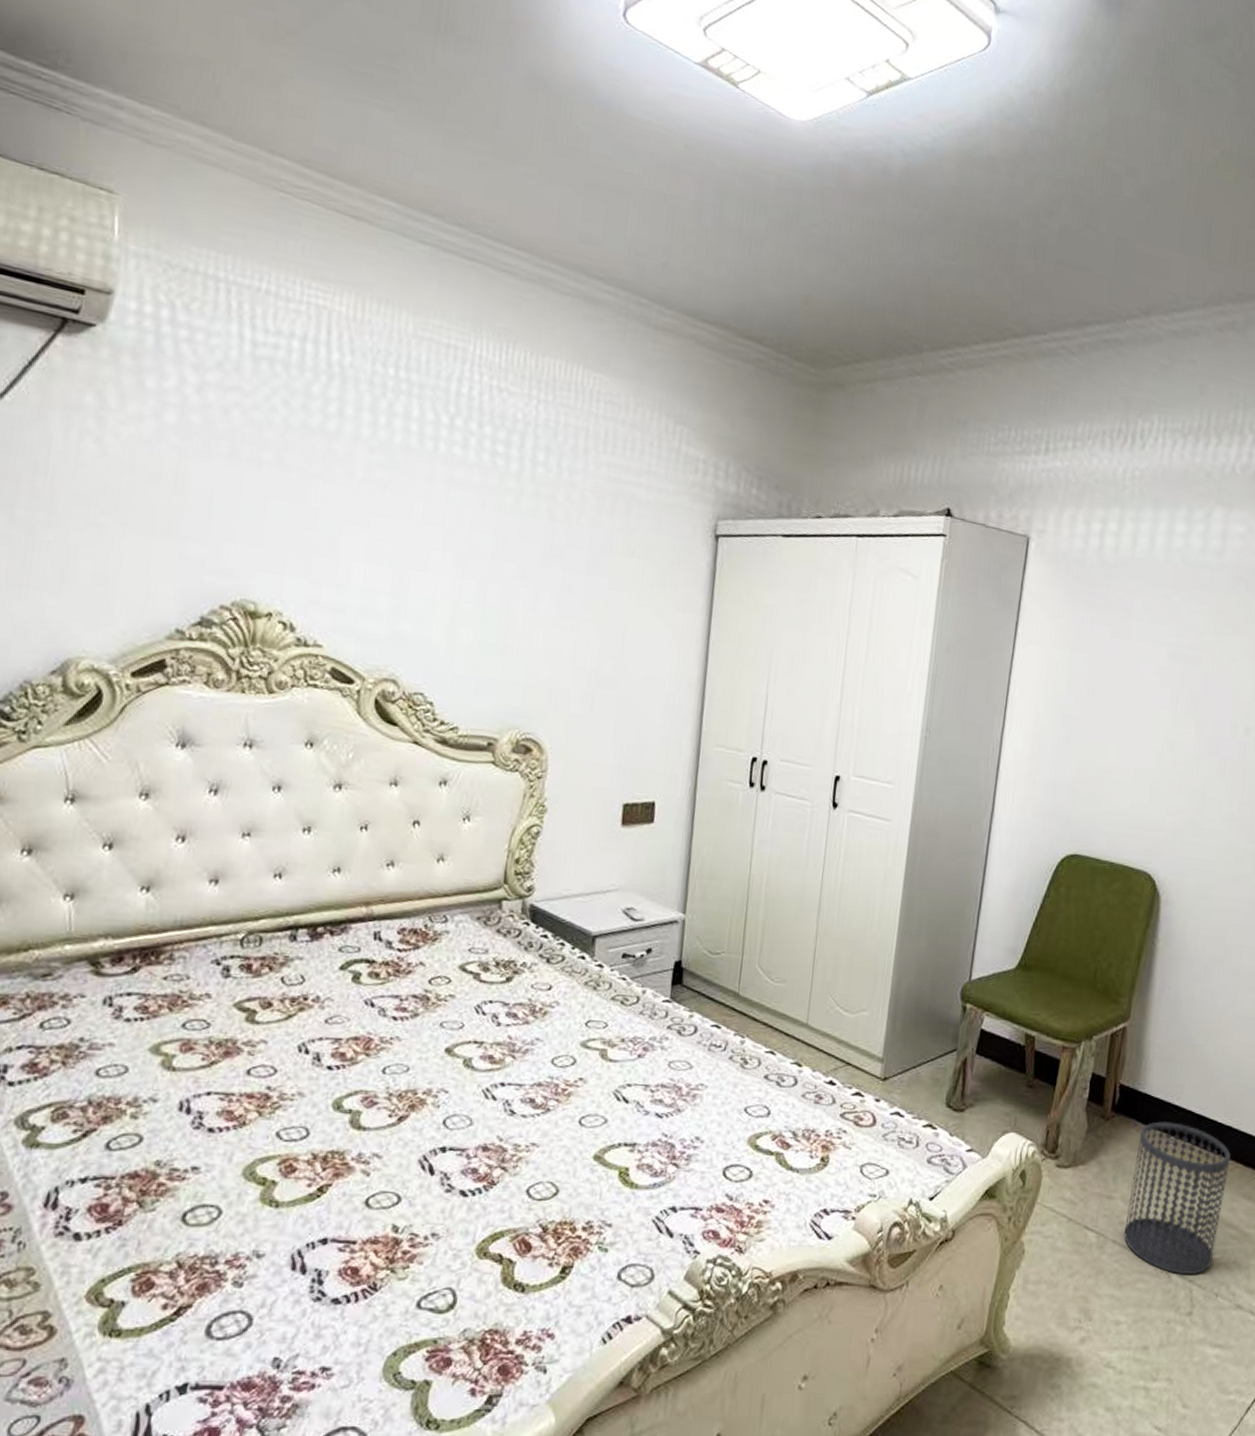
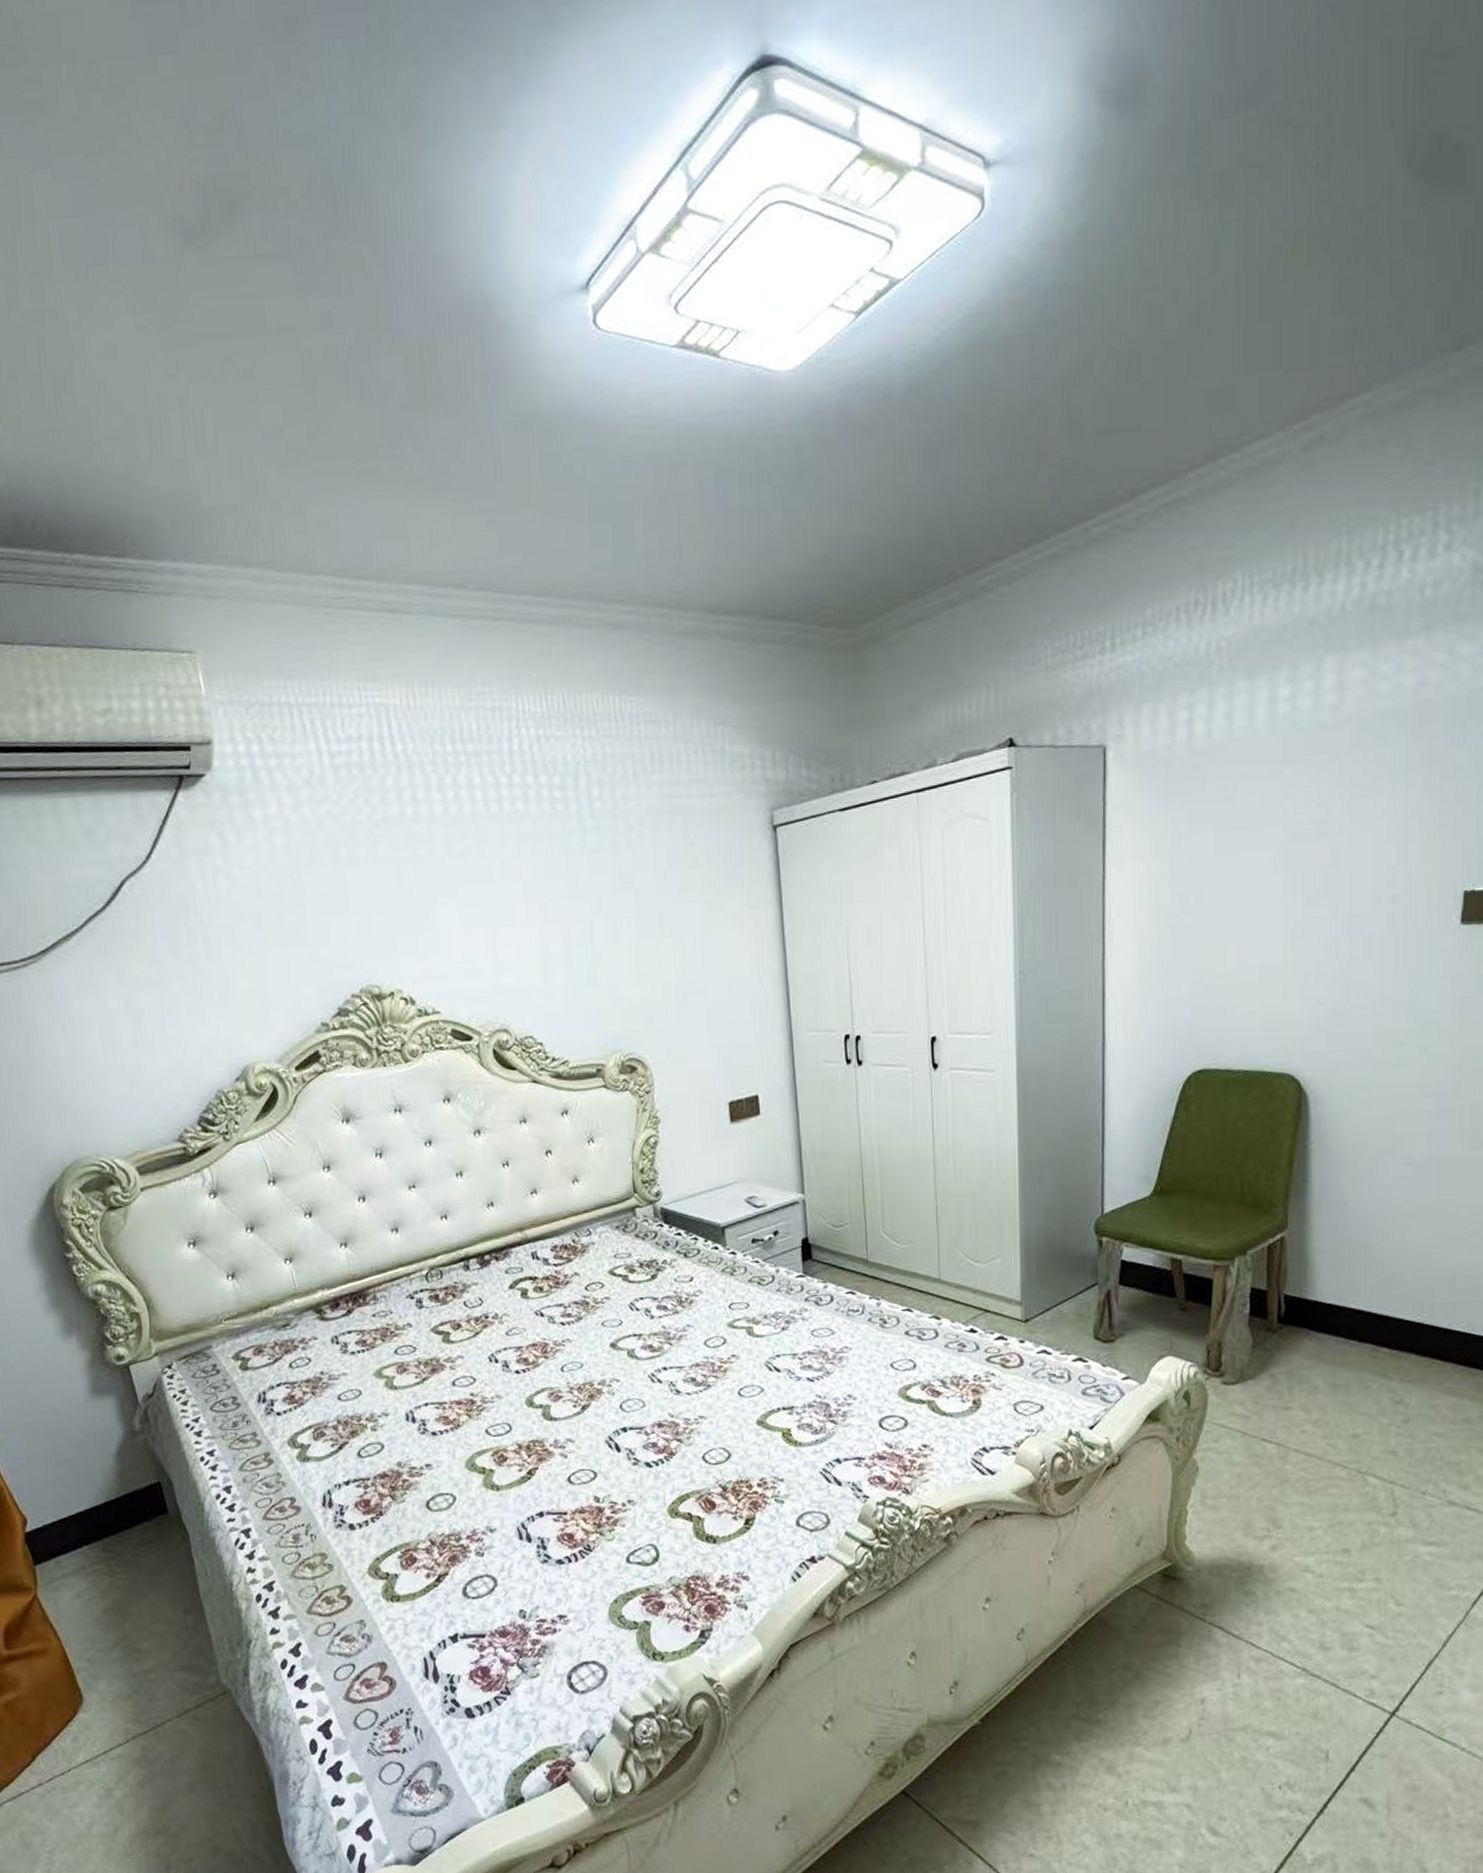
wastebasket: present [1124,1121,1231,1275] -> none [1307,1326,1424,1477]

